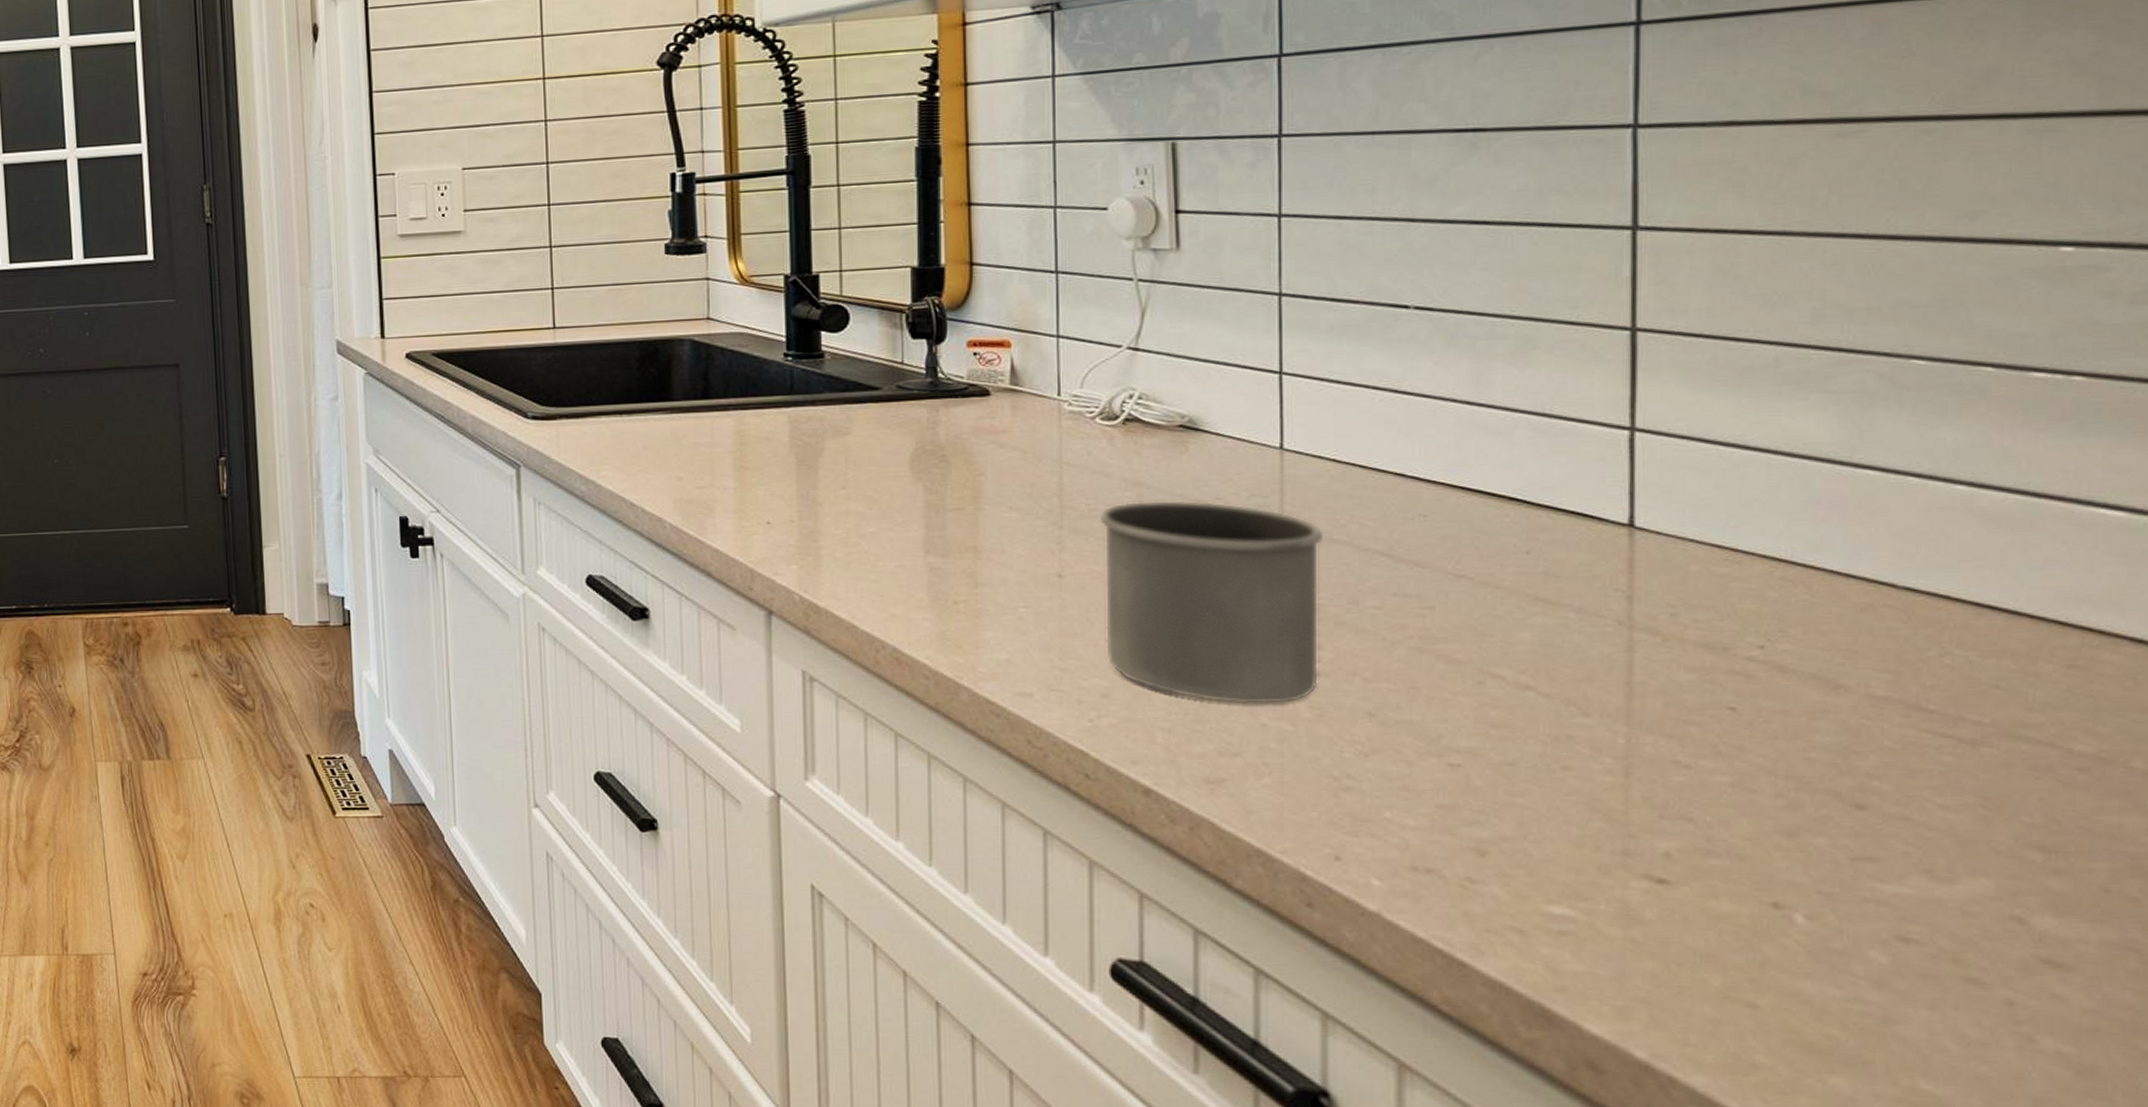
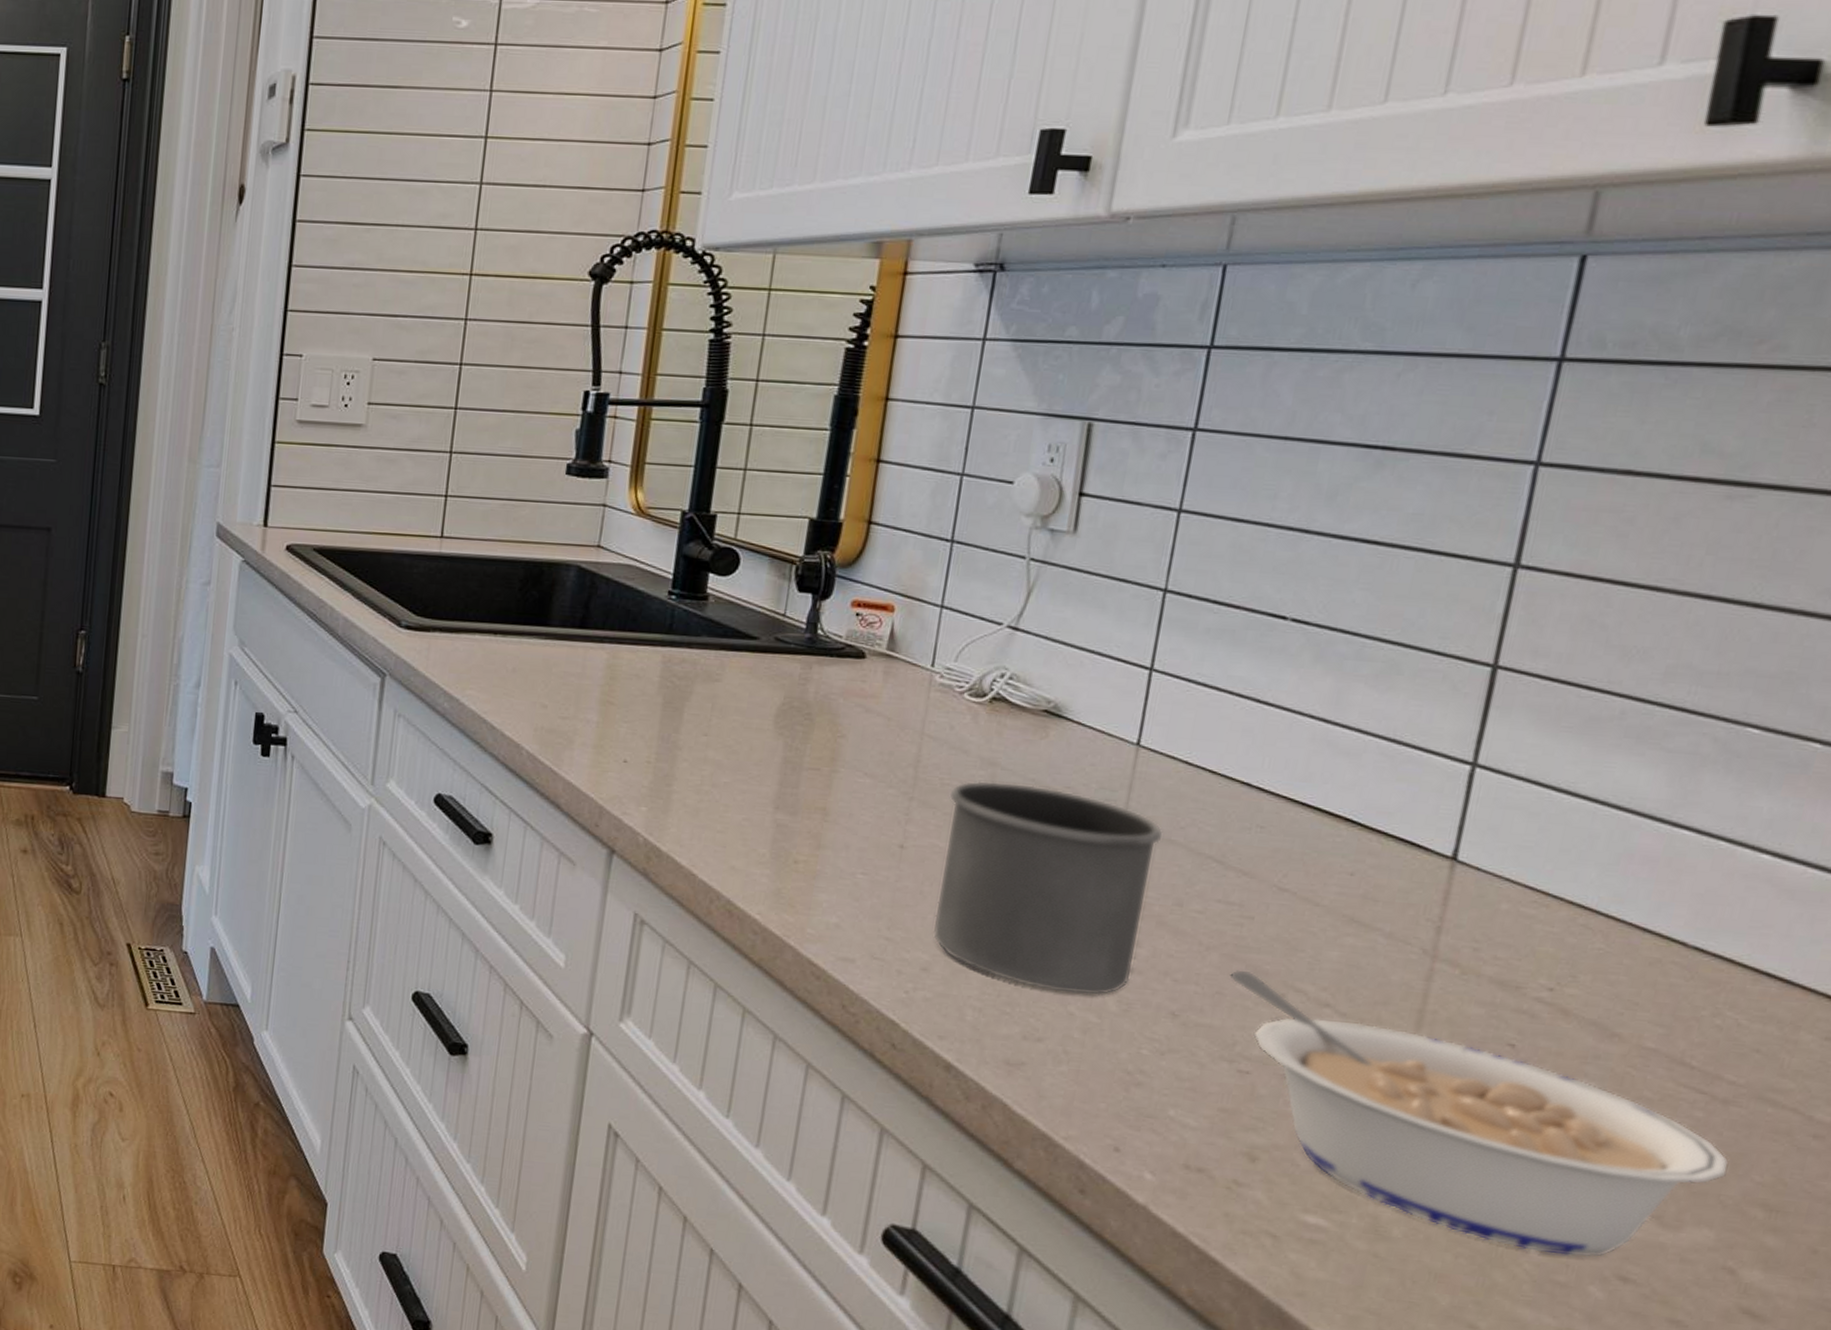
legume: none [1421,661,1994,922] -> present [1230,969,1729,1258]

